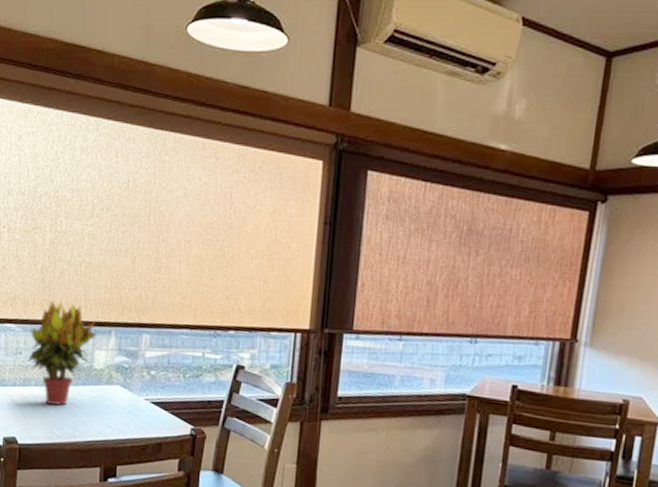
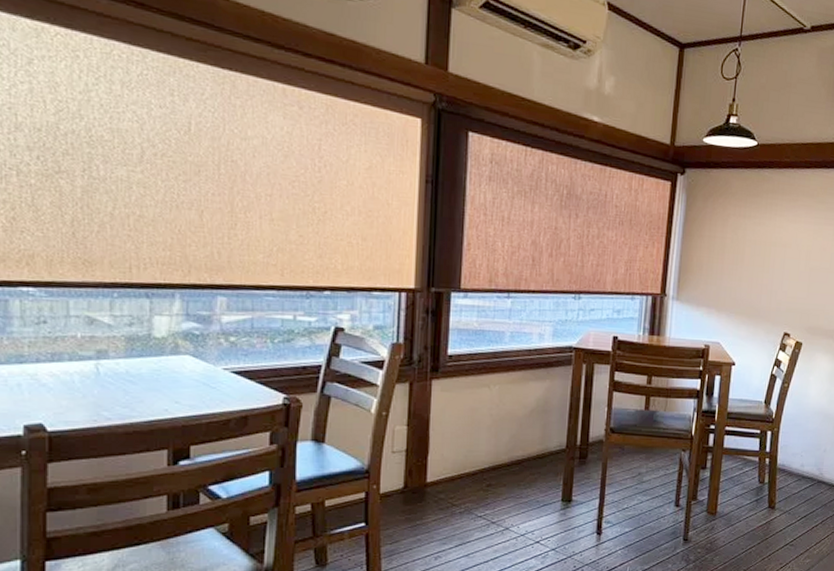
potted plant: present [27,300,98,405] -> none [56,258,156,382]

